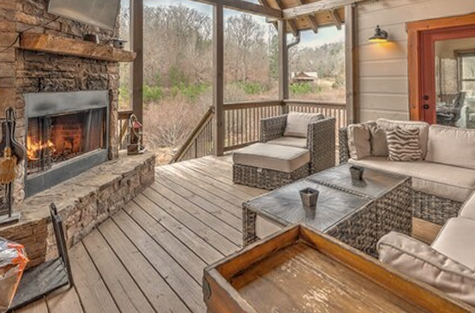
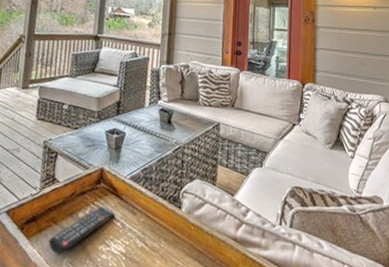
remote control: none [256,259,316,304] -> present [48,206,116,256]

